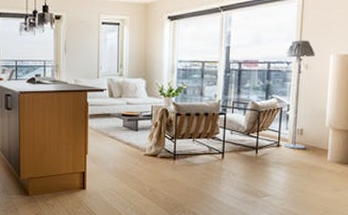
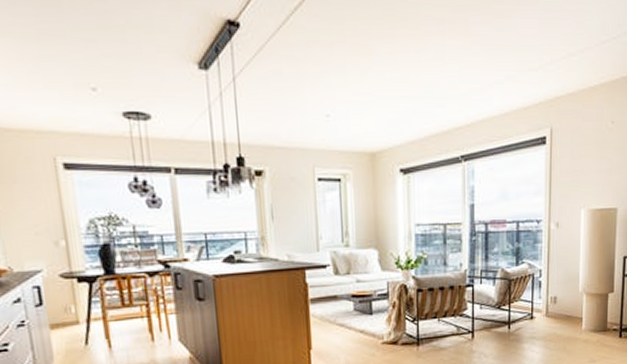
floor lamp: present [283,40,315,149] -> none [535,194,566,320]

